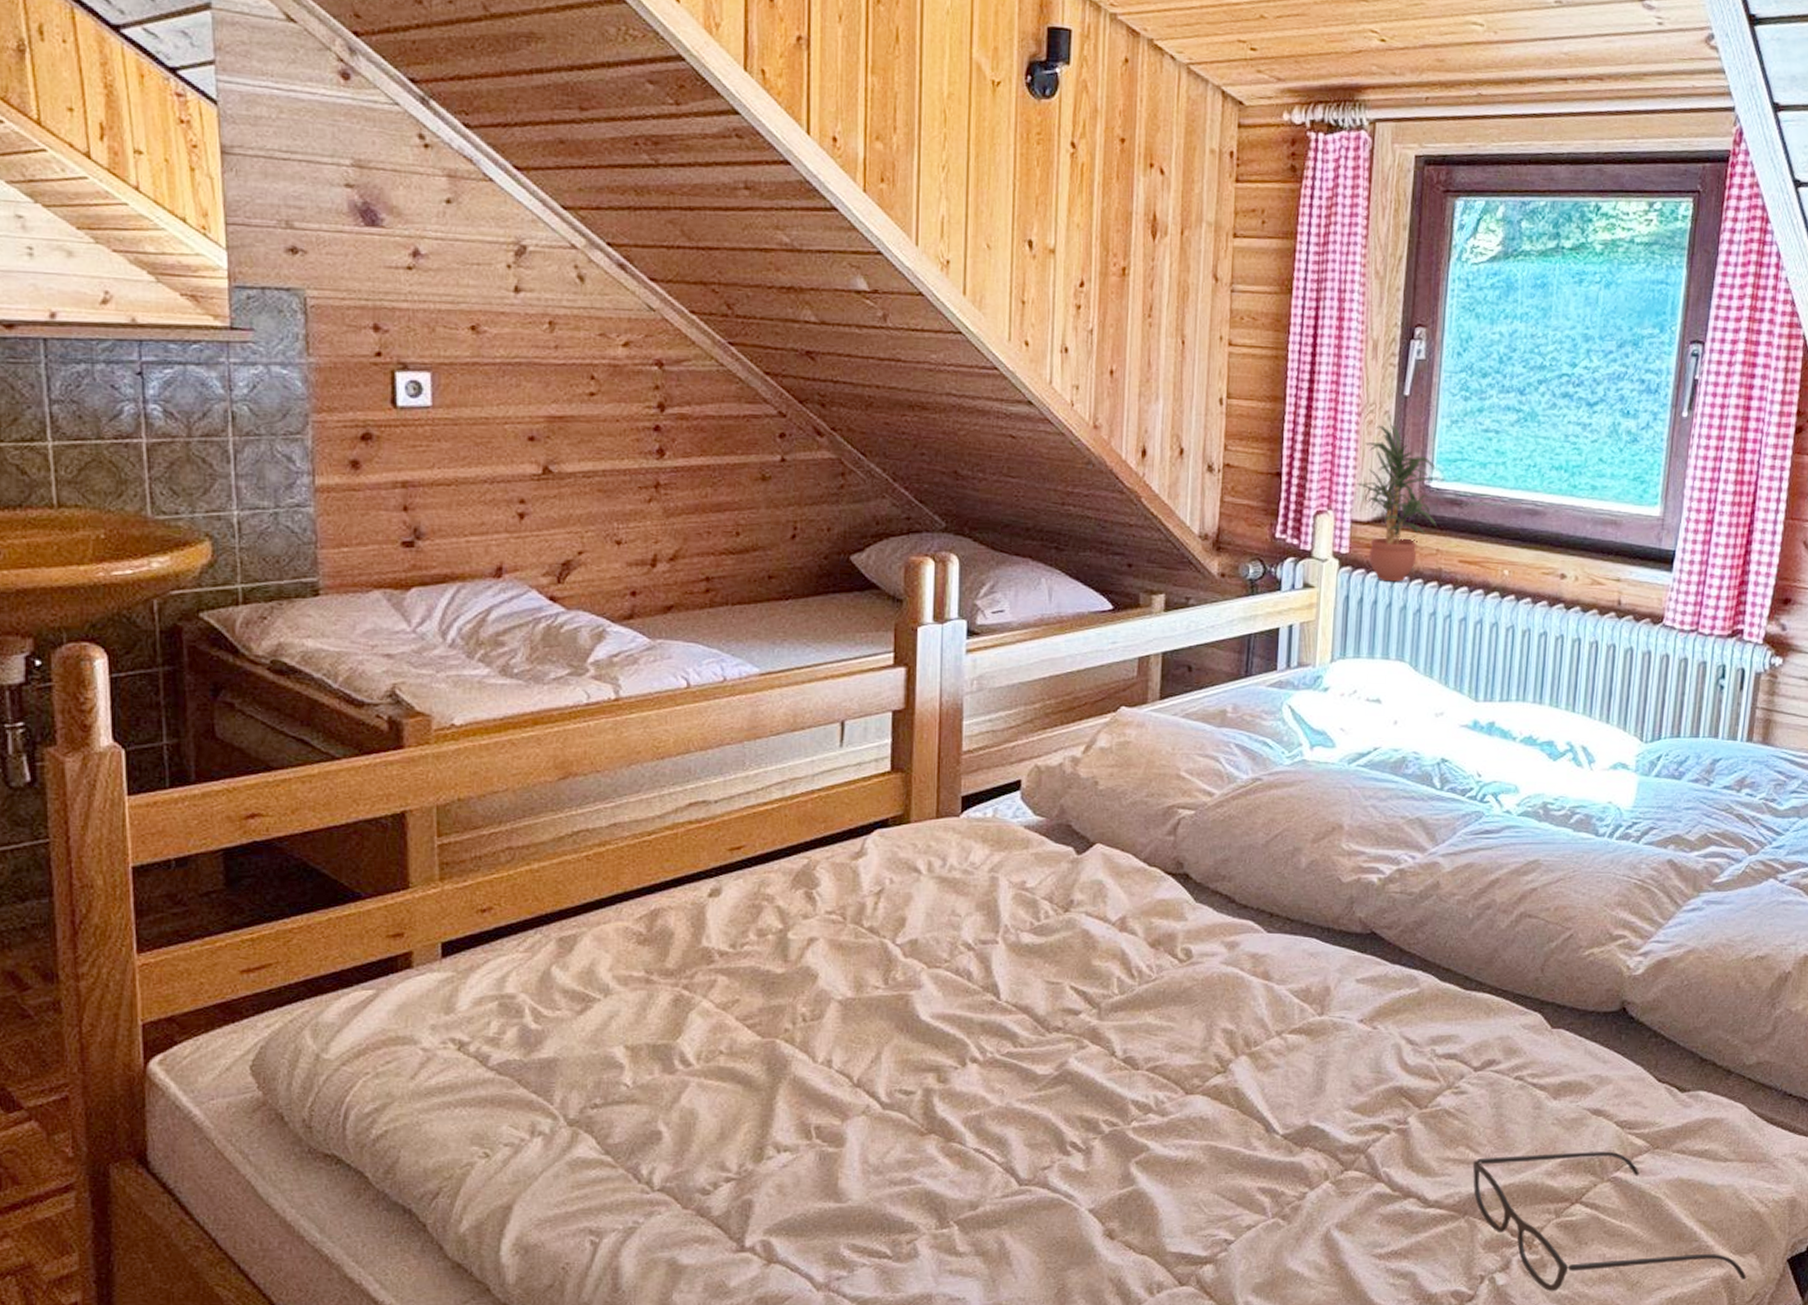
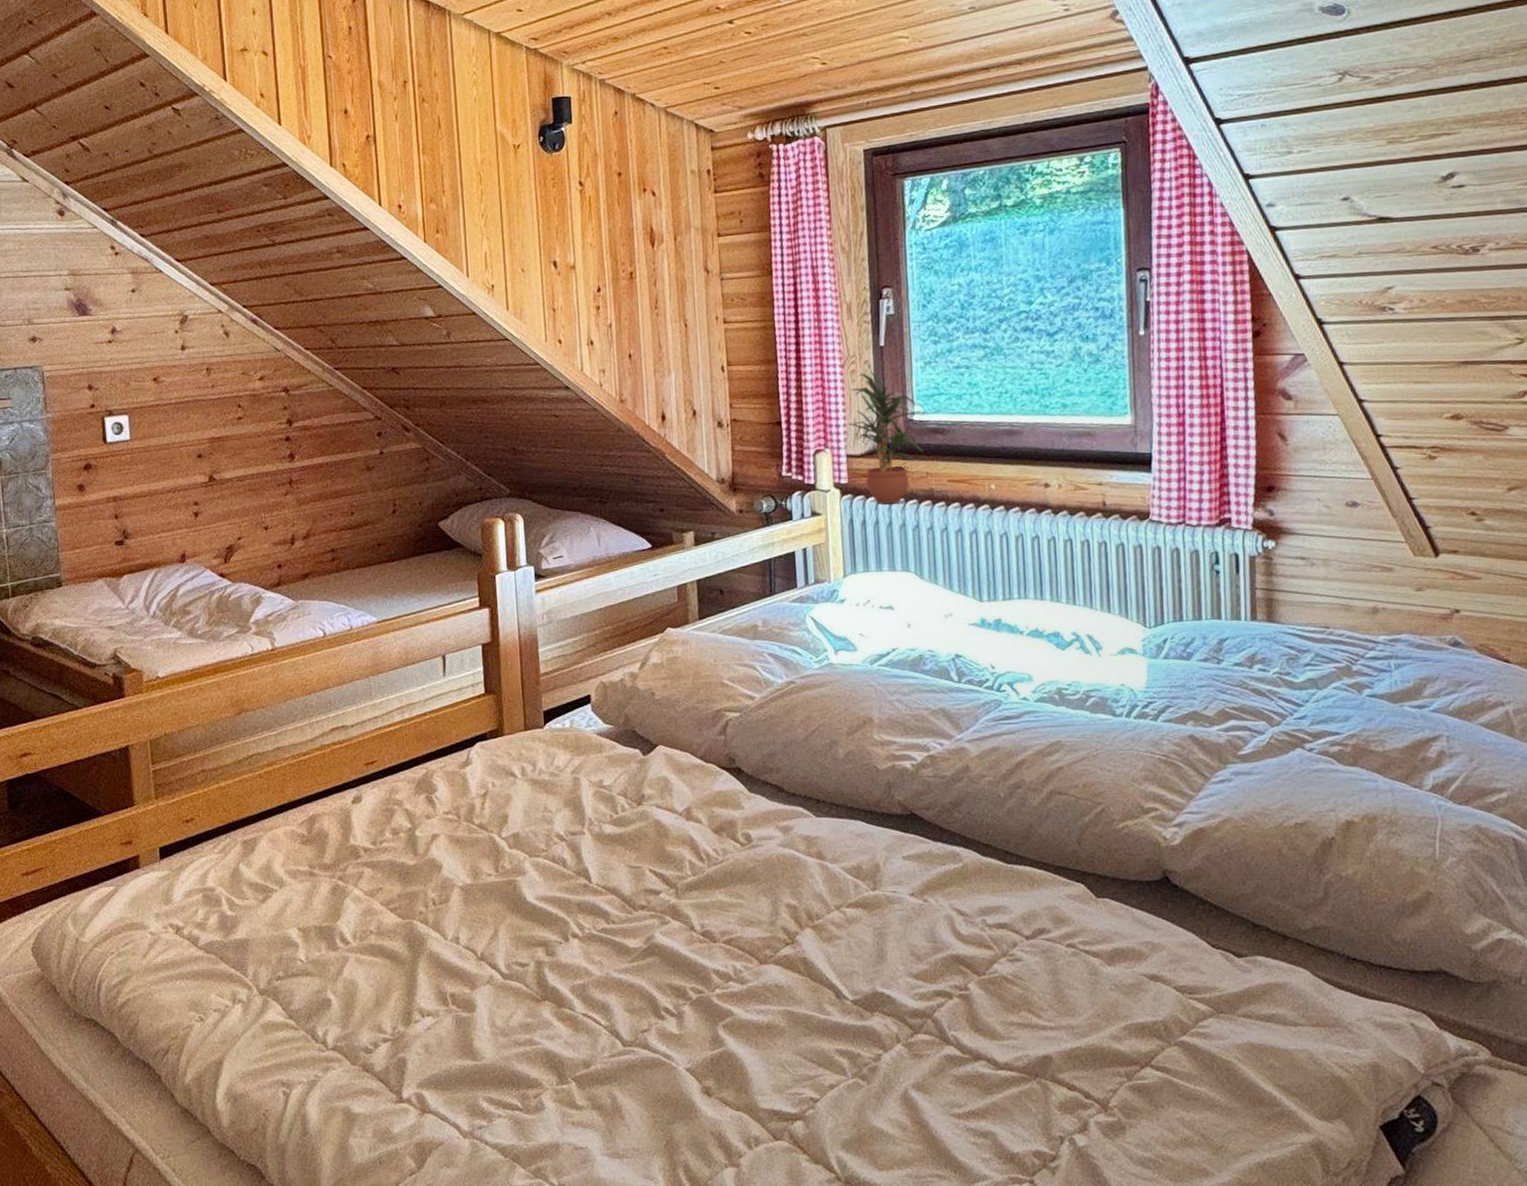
eyeglasses: present [1472,1151,1747,1292] -> none [1037,1016,1338,1154]

